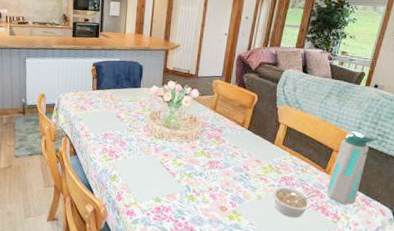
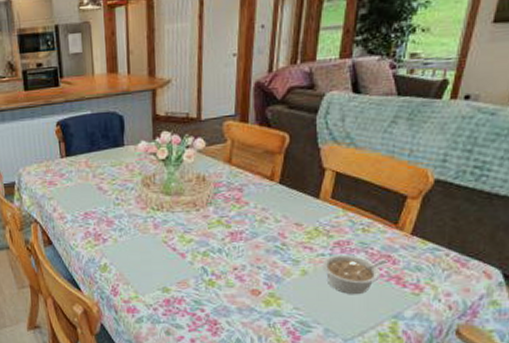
water bottle: present [326,131,376,205] -> none [401,166,472,269]

